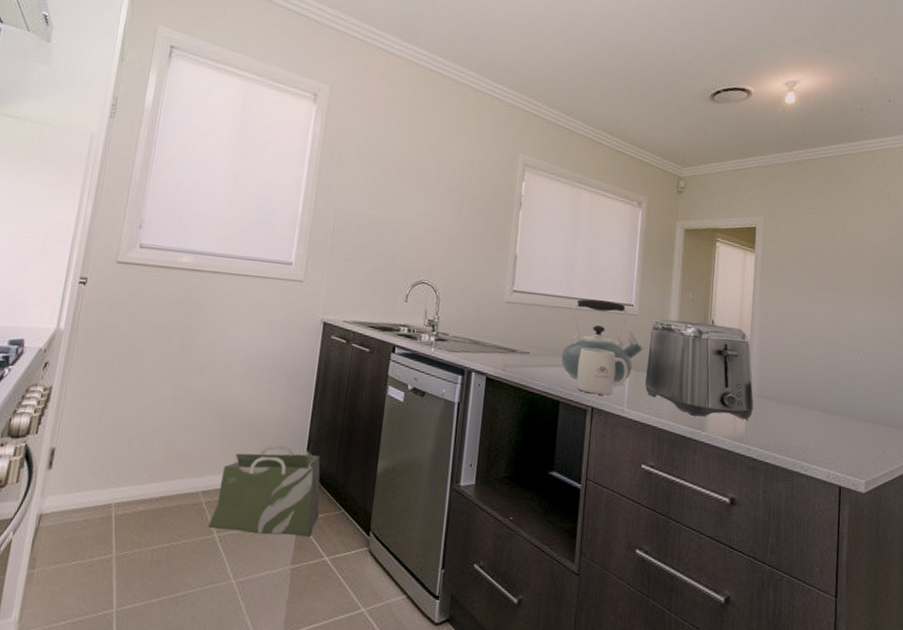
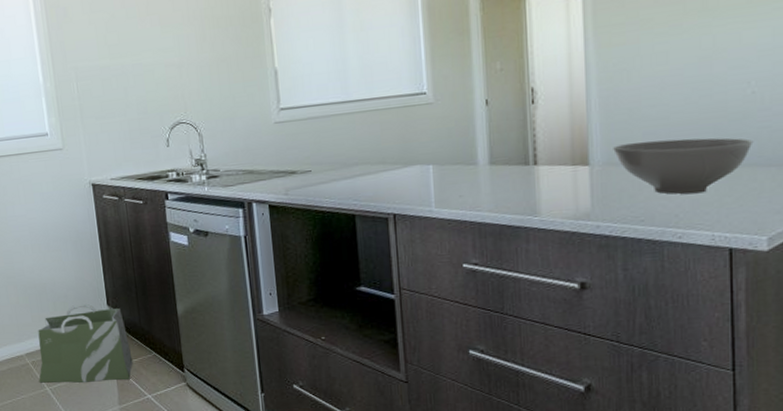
kettle: present [561,299,645,382] -> none [348,94,448,188]
mug: present [576,347,628,396] -> none [369,149,431,201]
toaster: present [644,318,754,420] -> none [452,89,600,202]
bowl: none [765,382,860,435] -> present [613,138,754,195]

